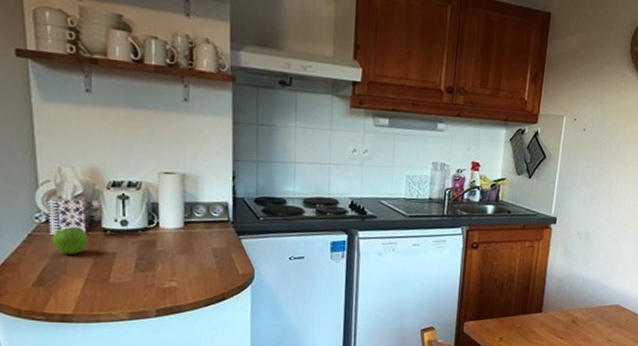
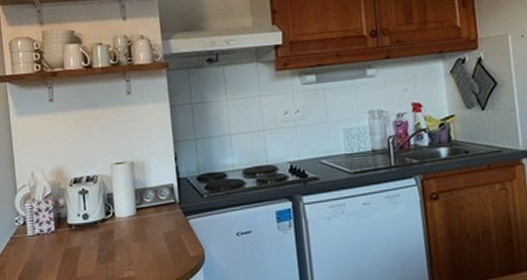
fruit: present [52,227,88,255] -> none [29,226,58,253]

